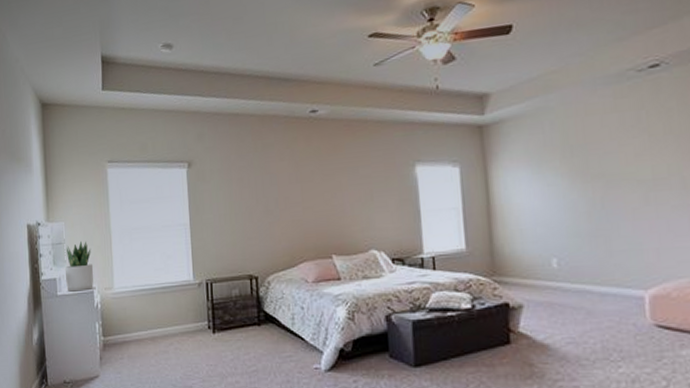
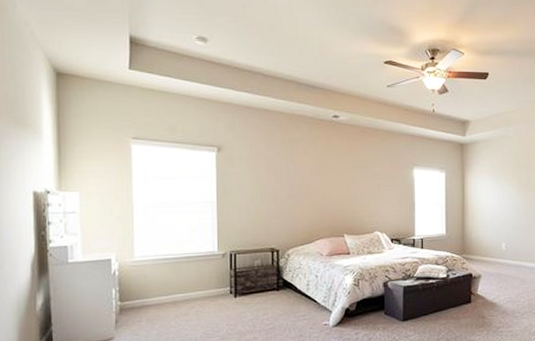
planter: present [65,241,94,292] -> none [79,212,112,259]

